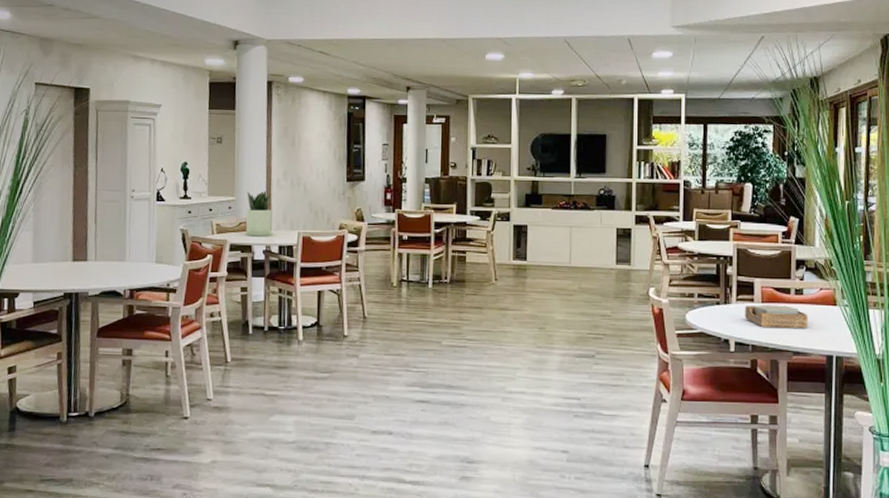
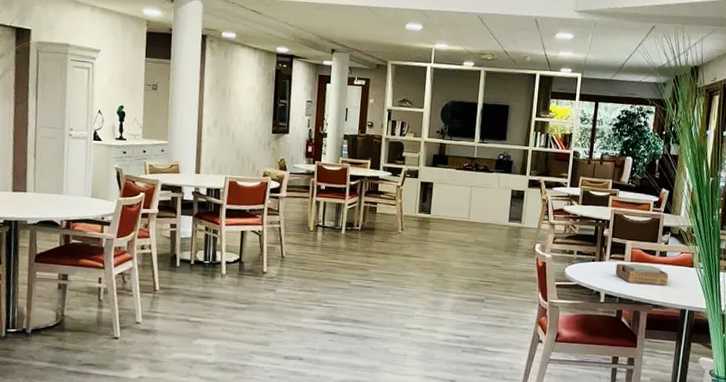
planter: present [244,190,274,237] -> none [175,136,203,179]

